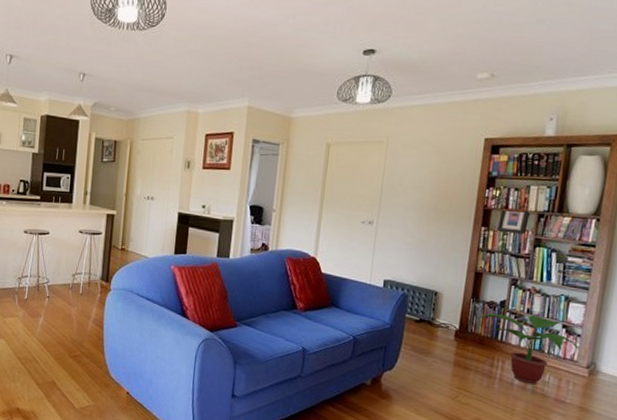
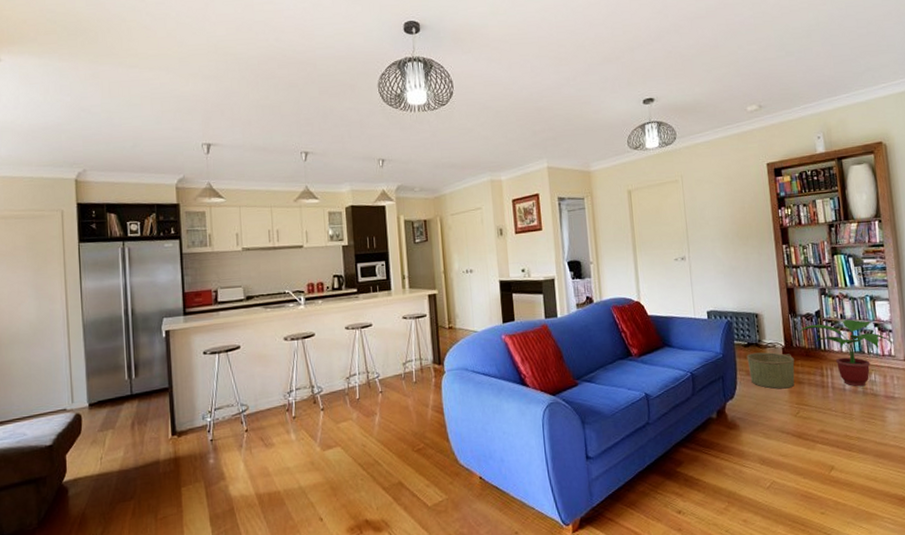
basket: none [414,329,466,372] -> present [746,352,795,389]
picture frame: present [497,208,532,235] -> none [796,221,822,247]

